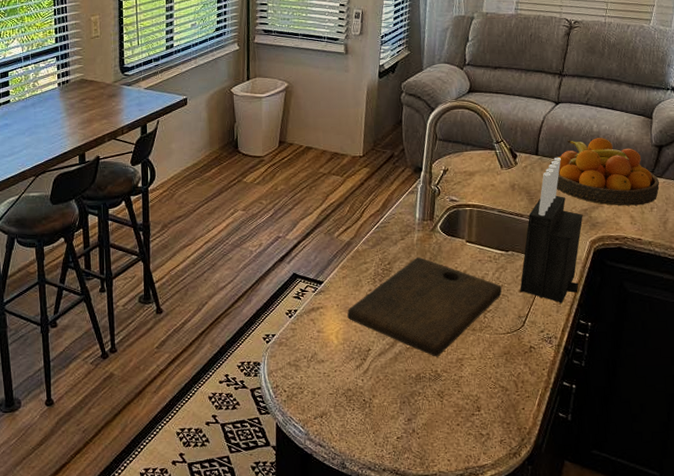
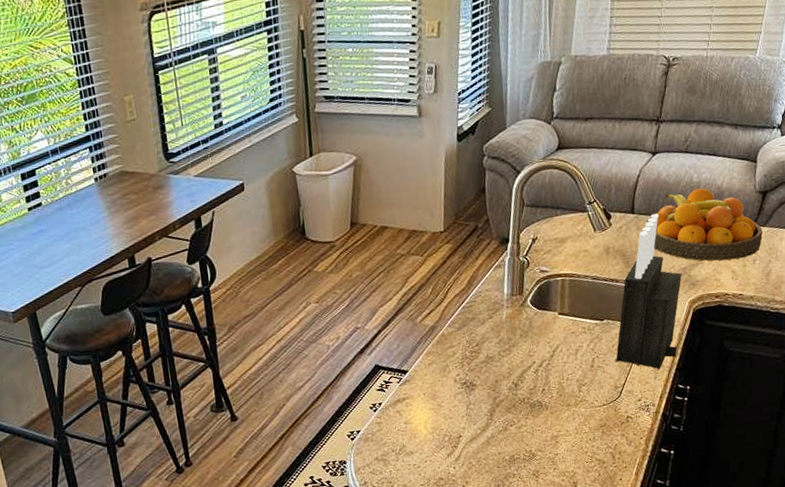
cutting board: present [347,257,502,357] -> none [435,335,598,437]

